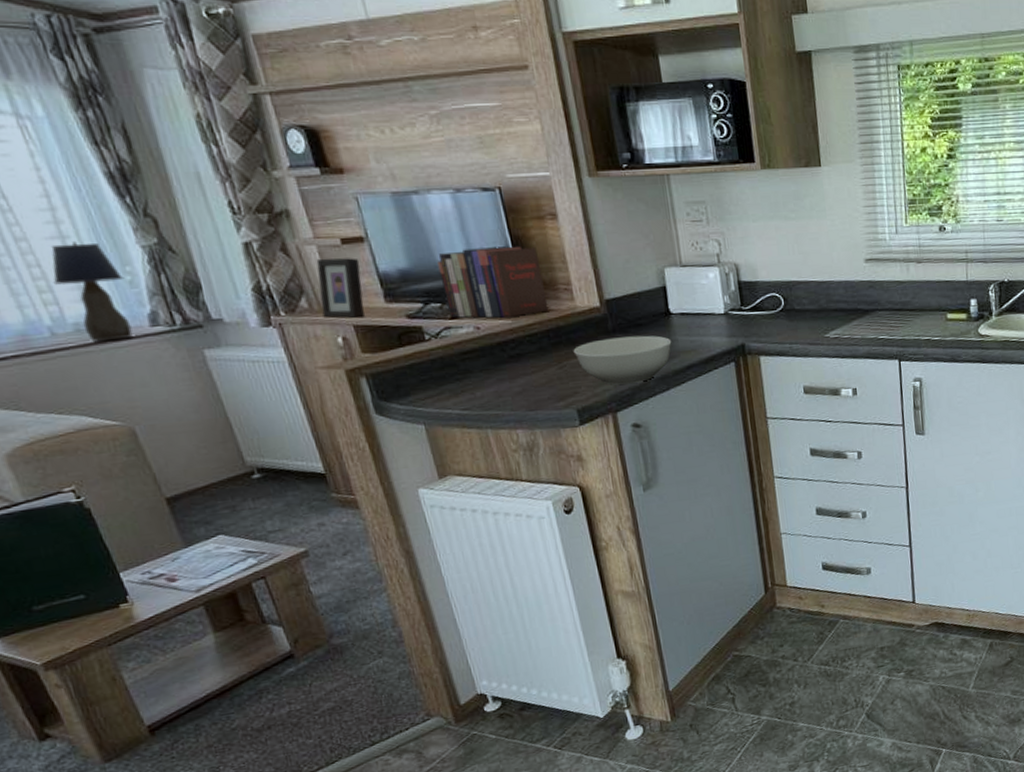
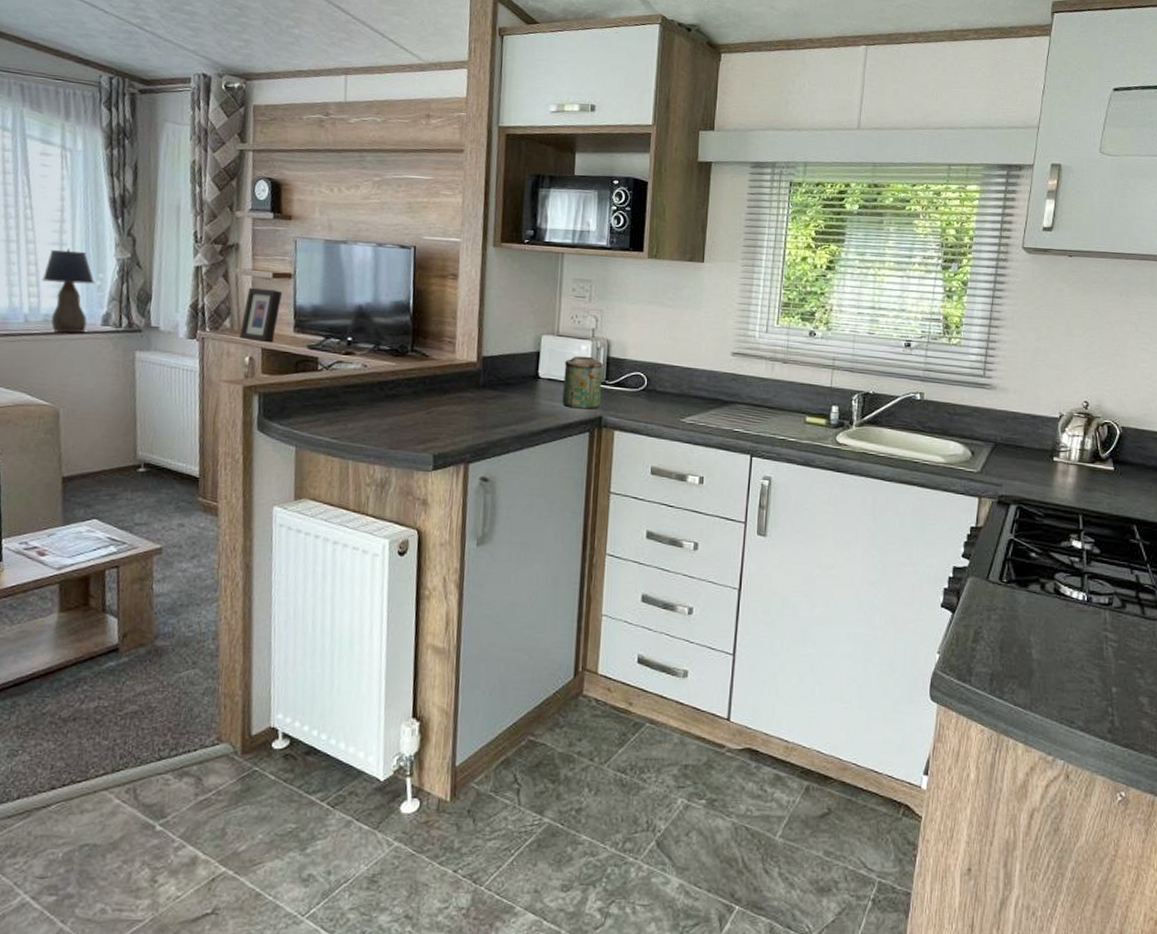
books: present [437,246,549,318] -> none [344,295,433,361]
bowl: present [573,335,672,385] -> none [443,392,535,438]
canister: none [694,284,741,341] -> present [562,356,603,410]

